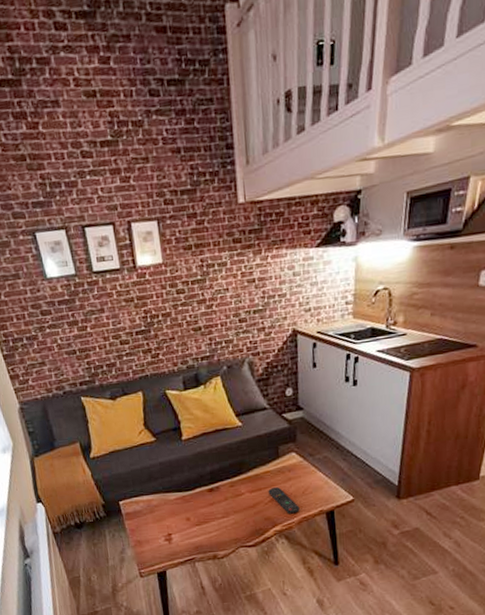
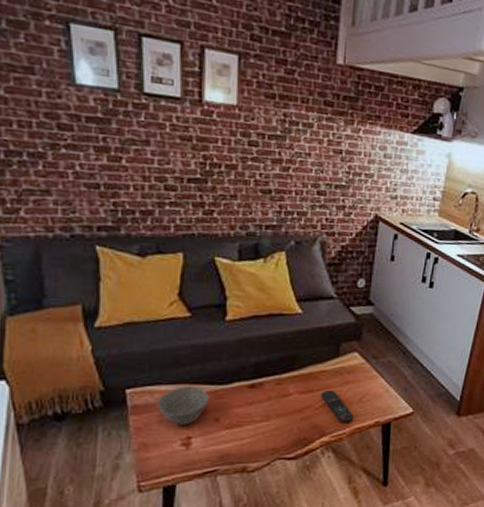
bowl: none [143,495,180,525] -> present [158,386,210,425]

